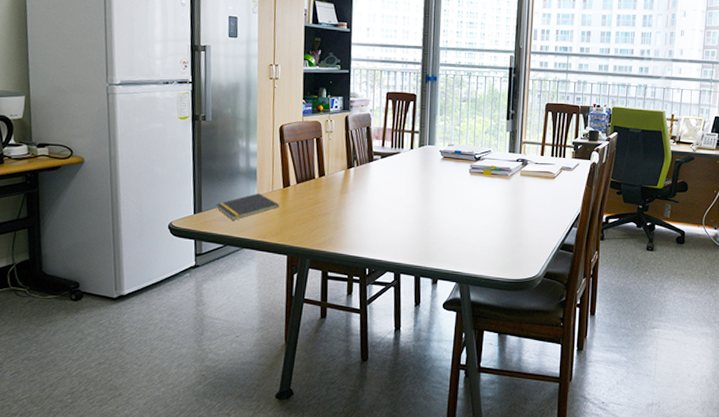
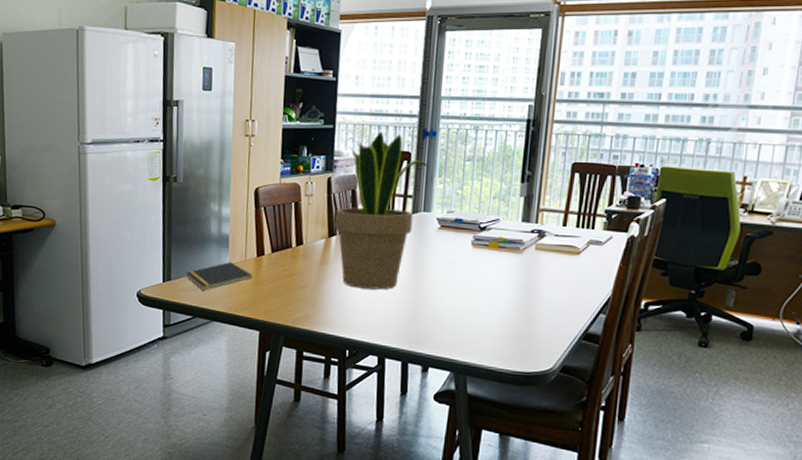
potted plant: none [352,76,432,214] -> present [334,131,429,290]

